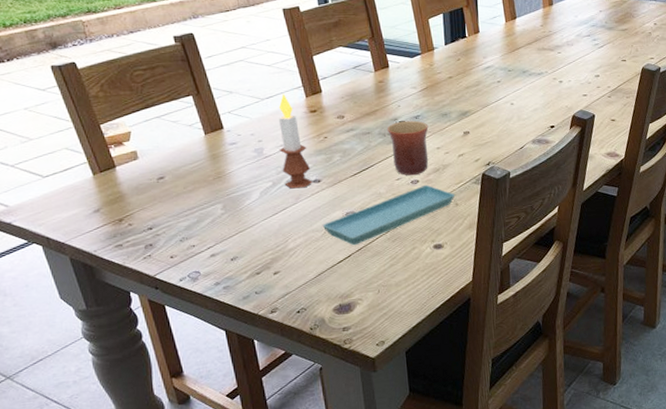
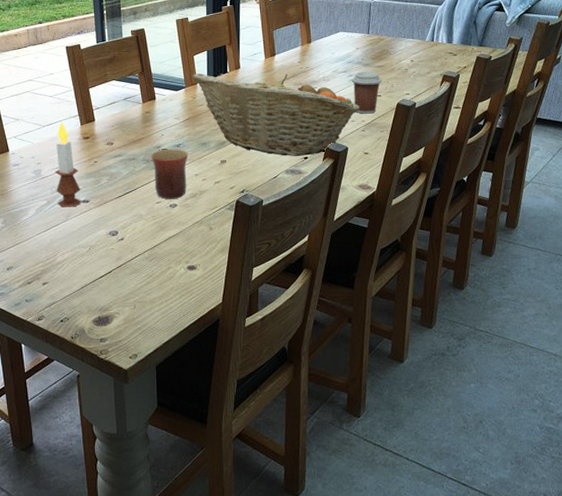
saucer: present [322,184,456,245] -> none [87,208,210,262]
fruit basket: none [428,38,605,126] -> present [192,73,360,157]
coffee cup: none [595,35,626,80] -> present [351,71,382,114]

